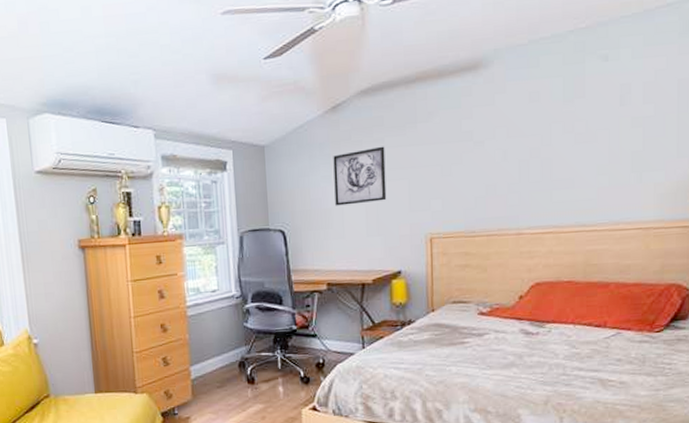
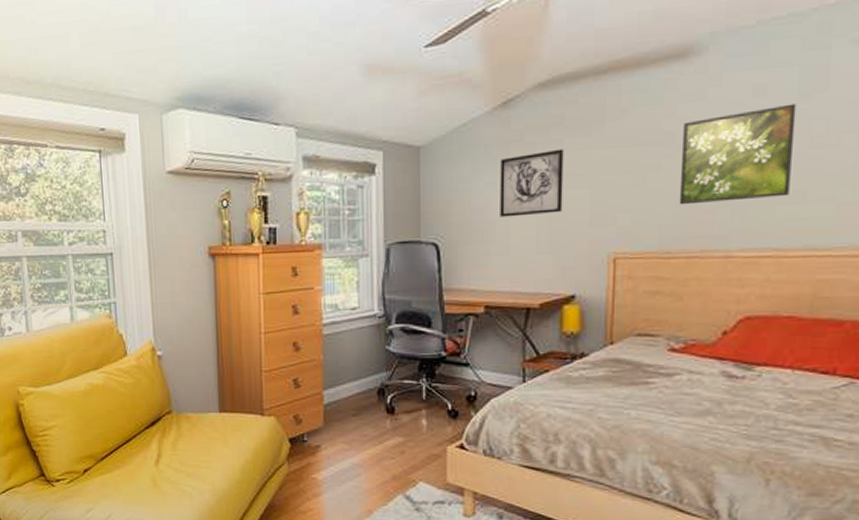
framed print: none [478,107,563,192] -> present [679,103,797,205]

